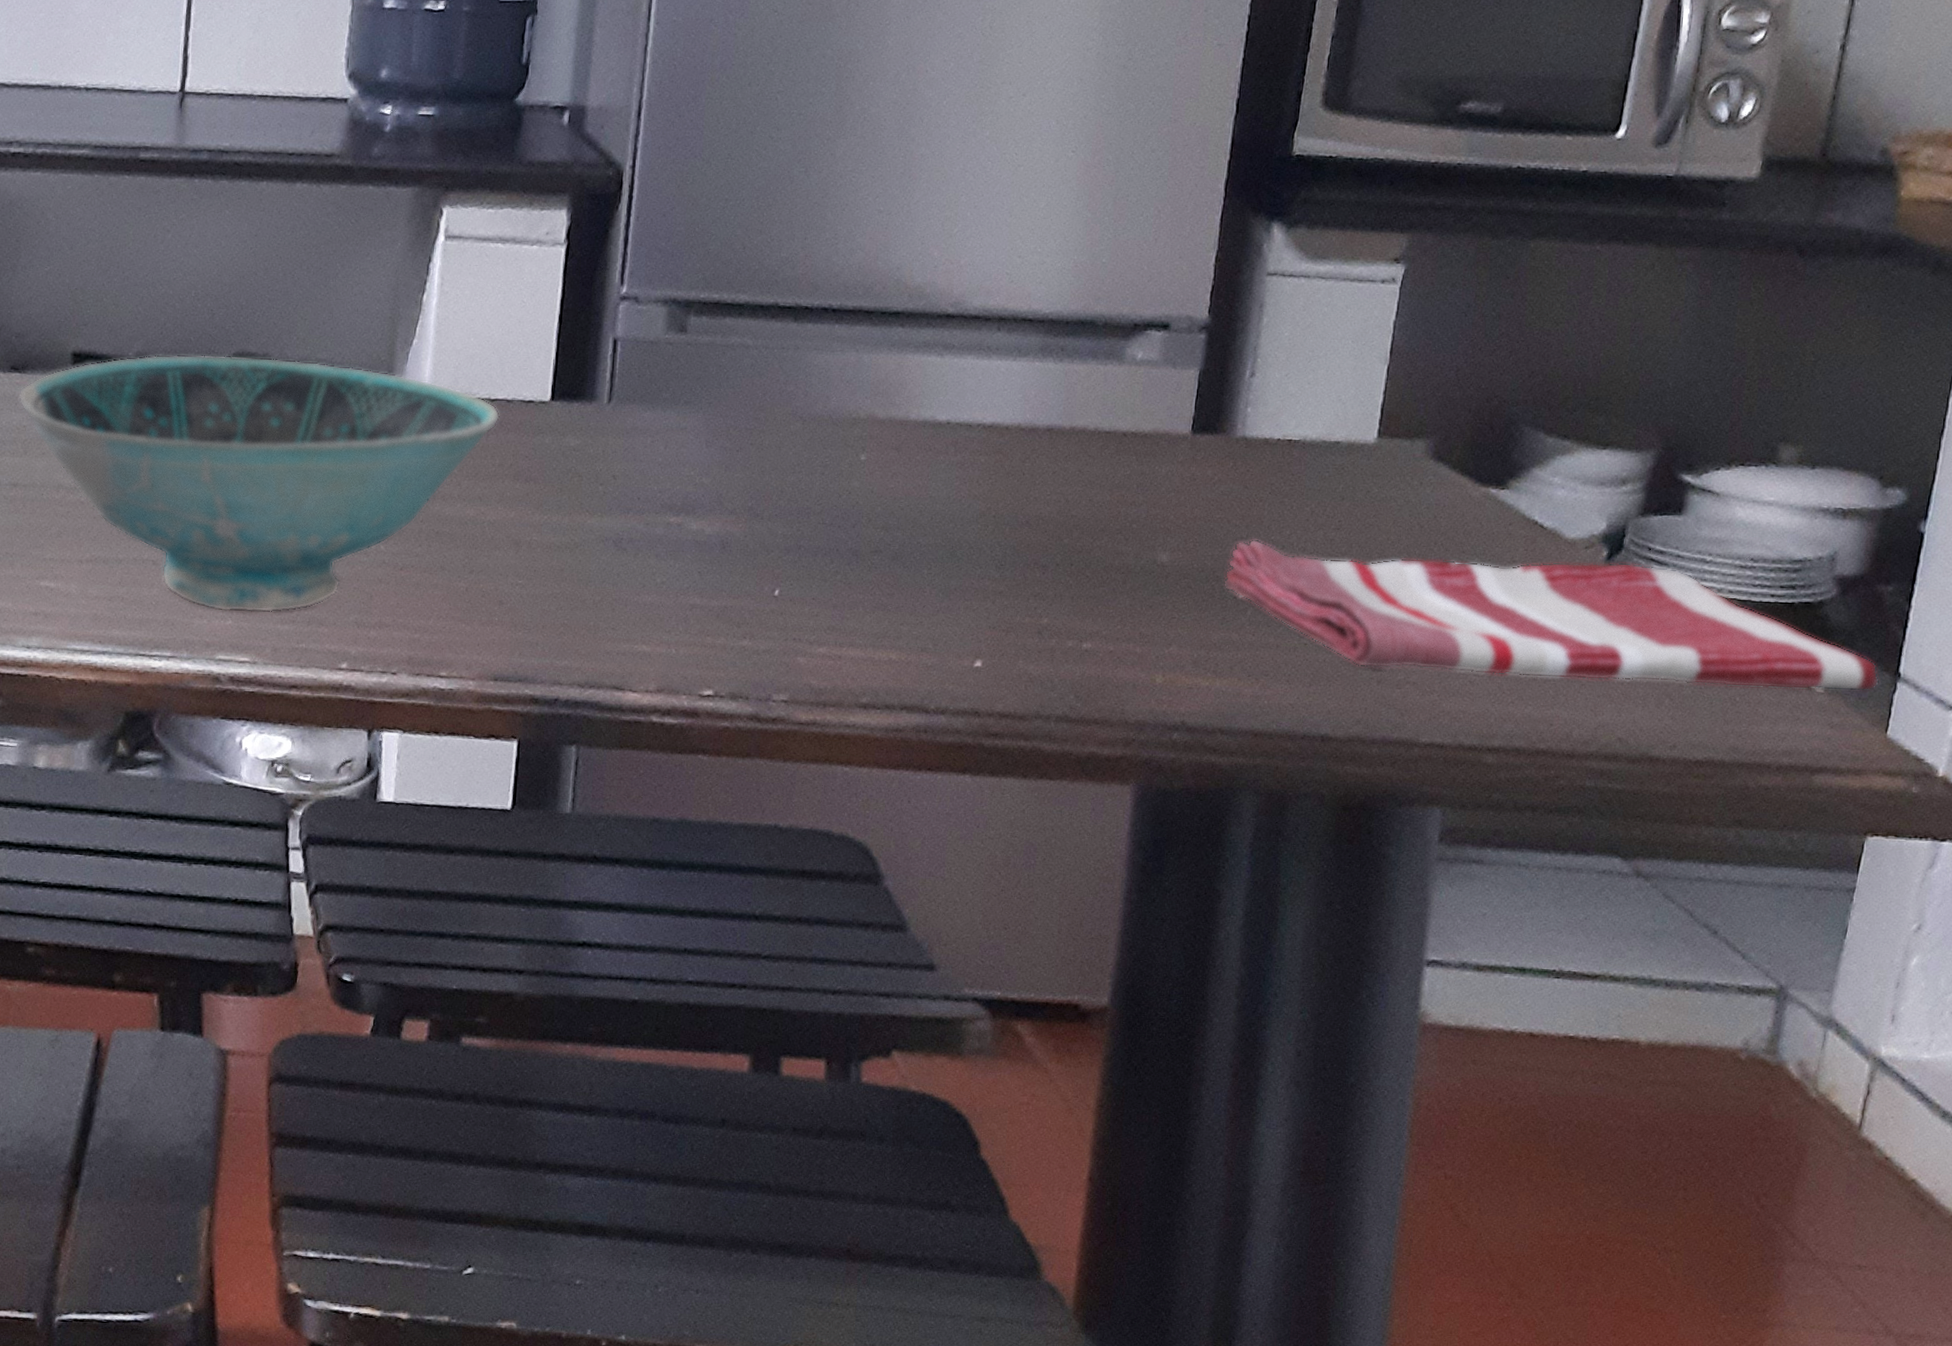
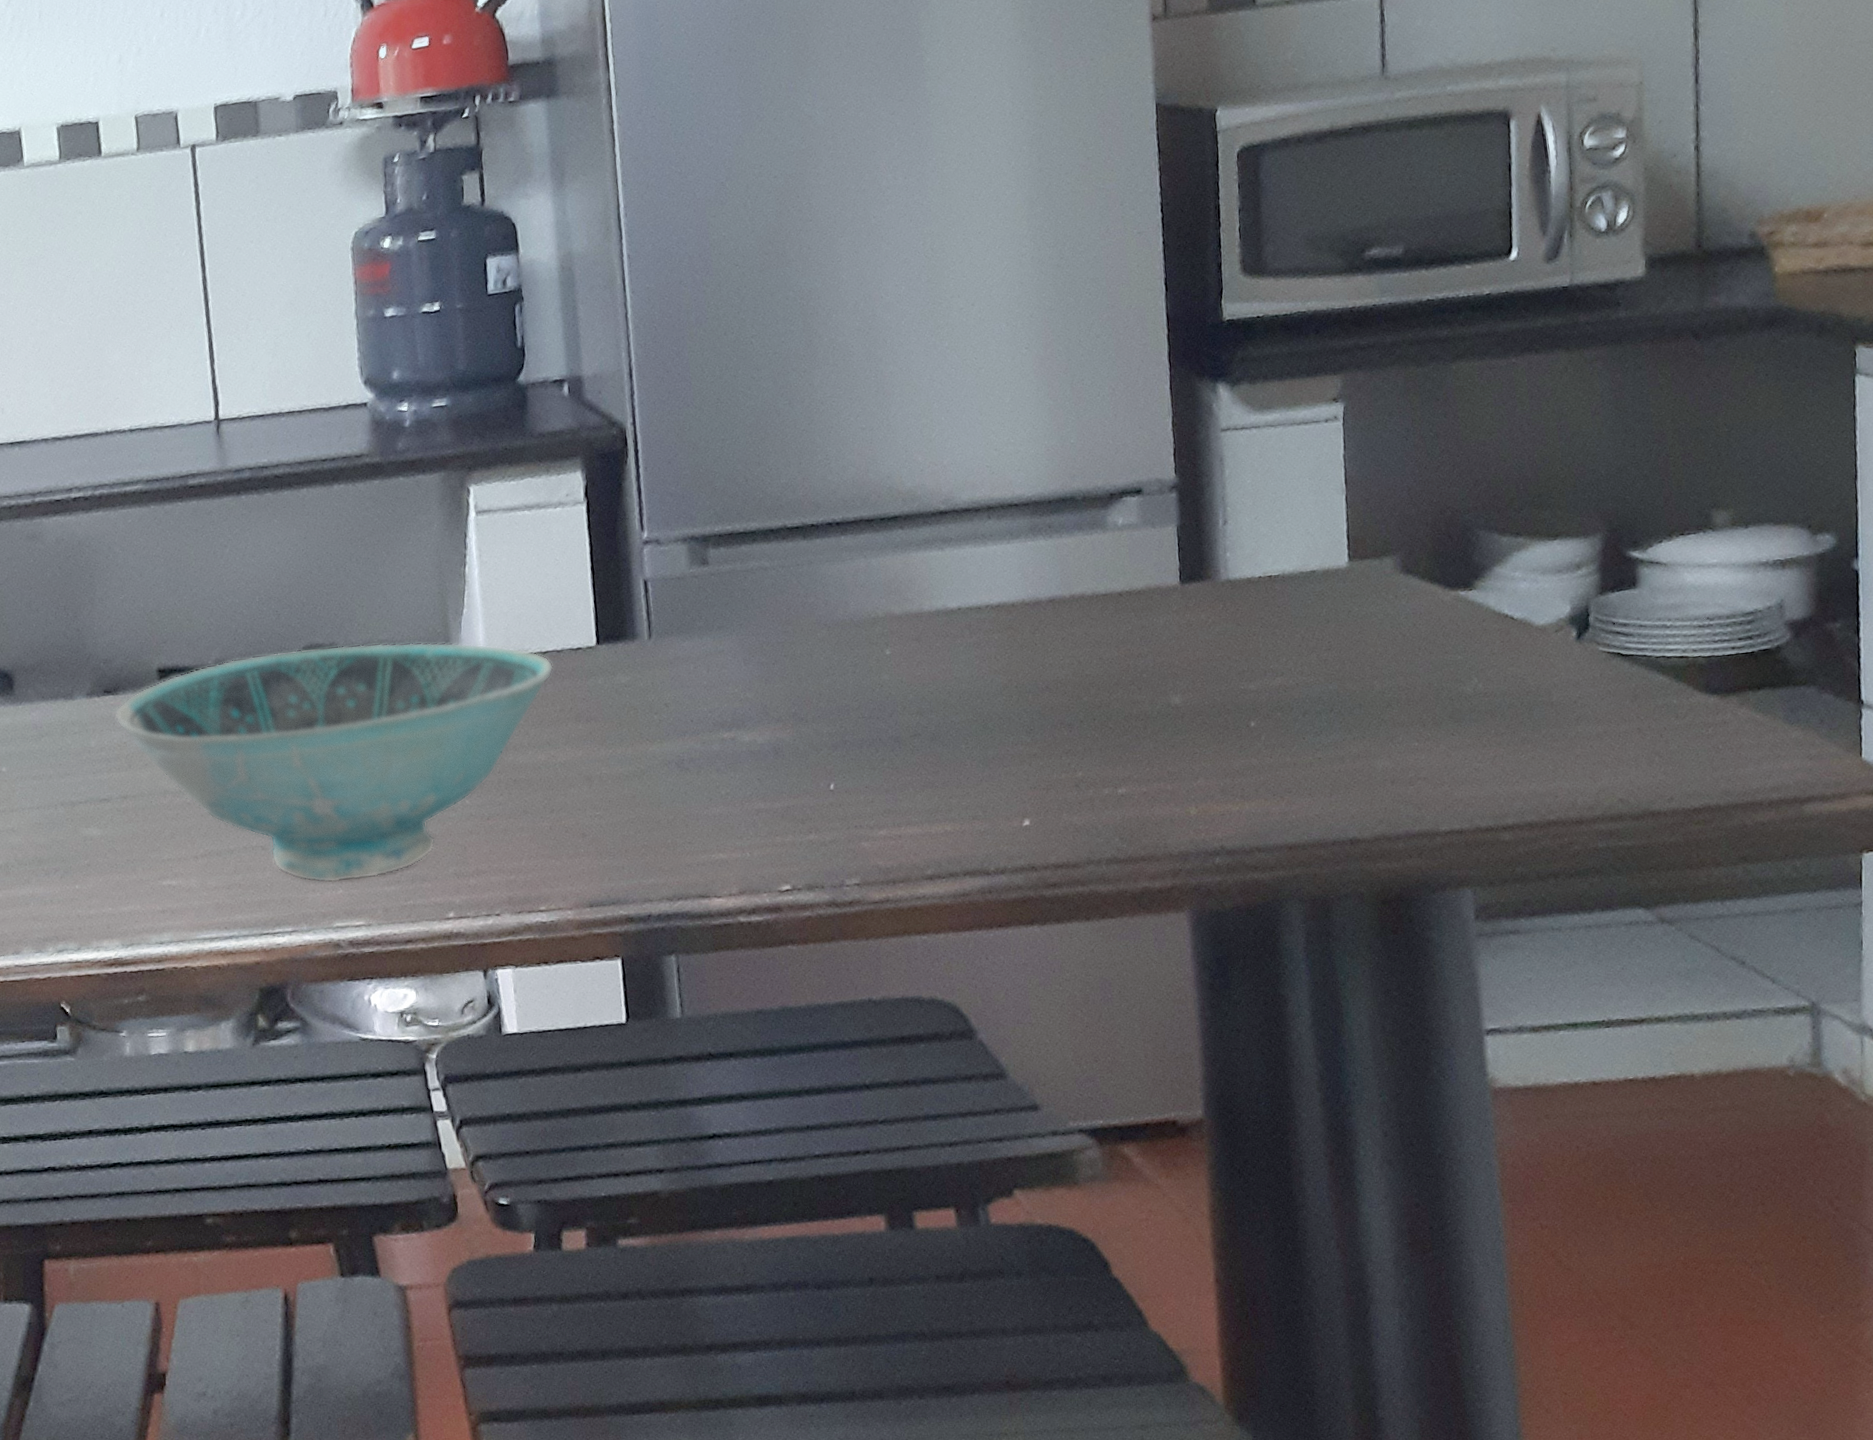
dish towel: present [1224,539,1879,691] -> none [1234,637,1846,772]

